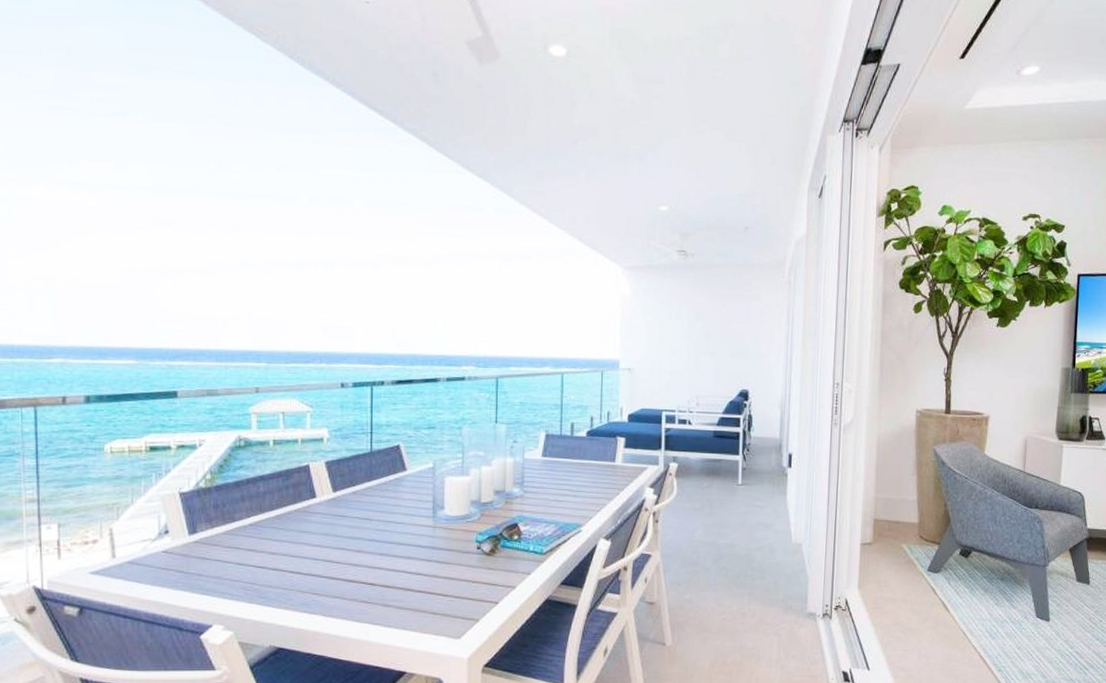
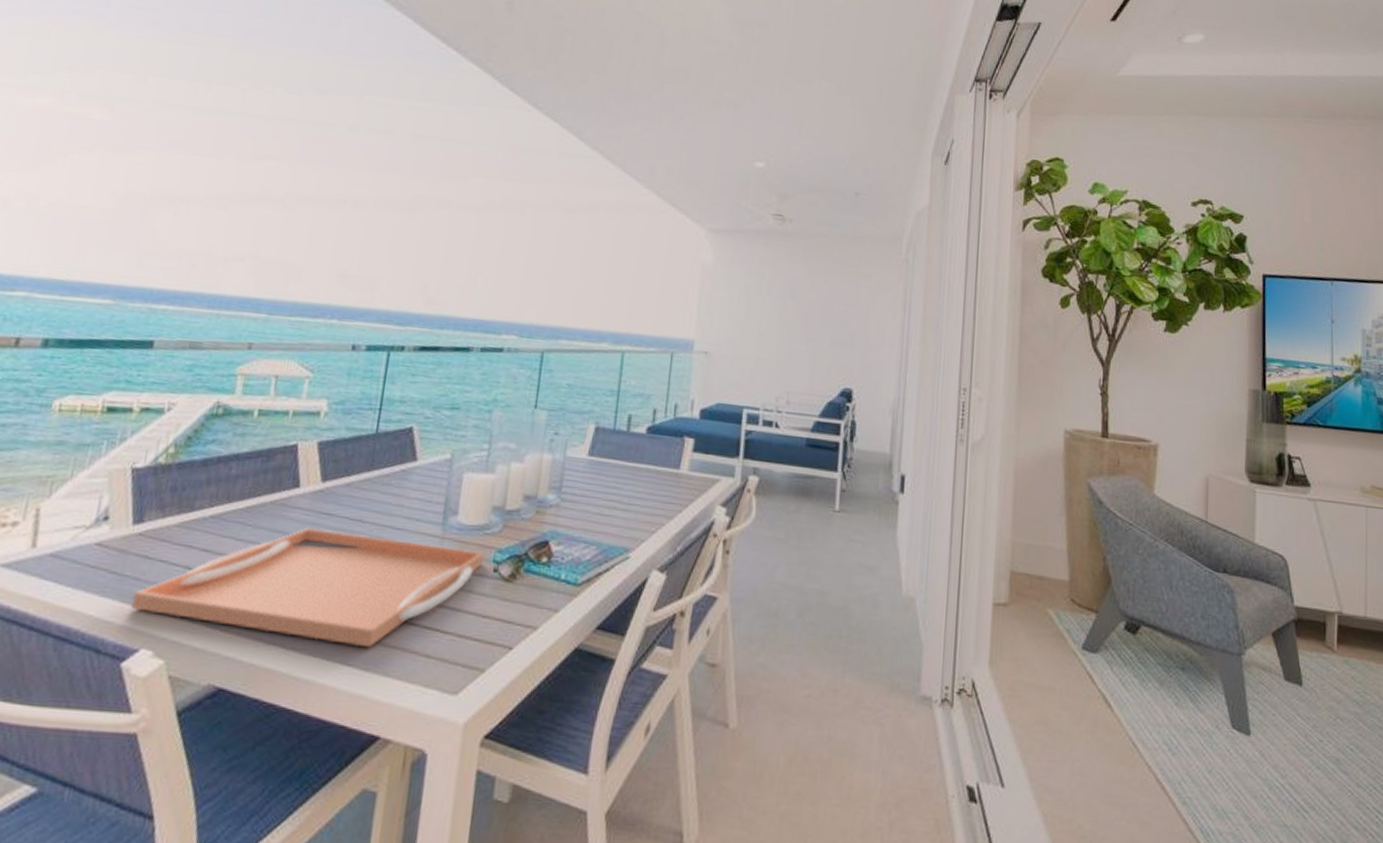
serving tray: none [200,527,468,611] -> present [132,528,484,648]

